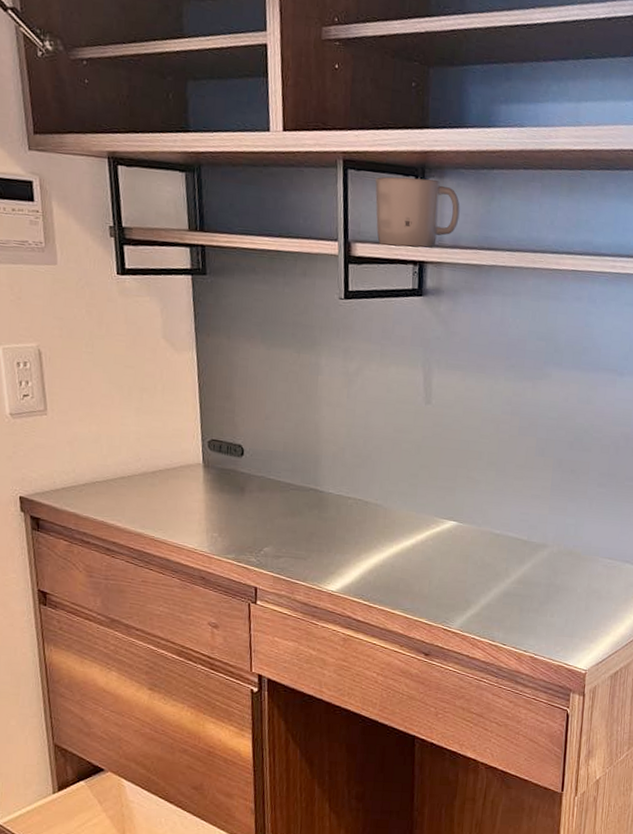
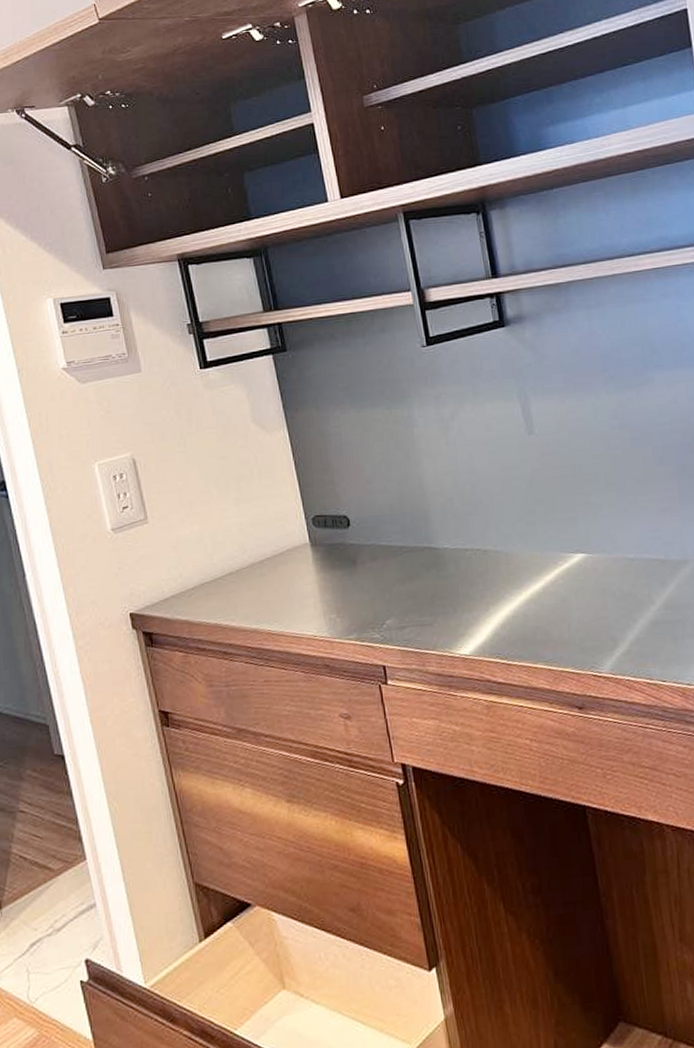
mug: present [375,176,460,248] -> none [438,212,528,286]

